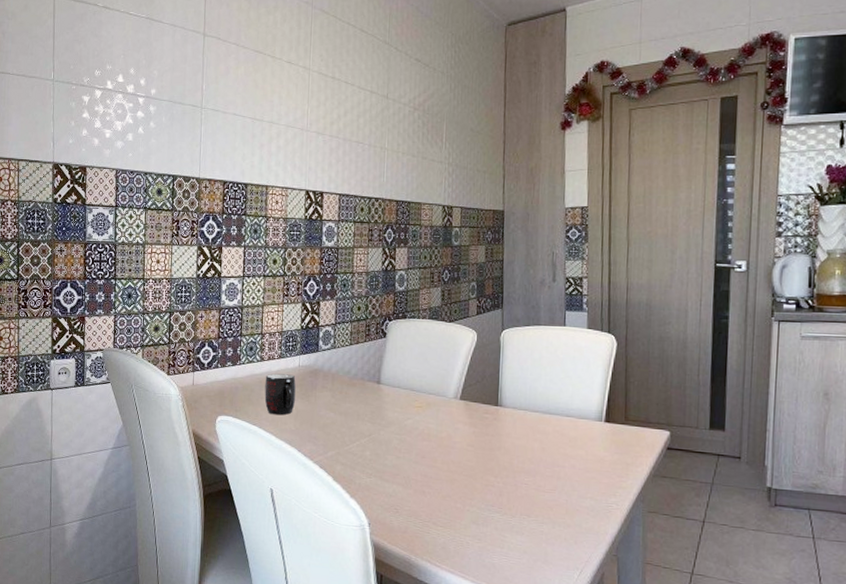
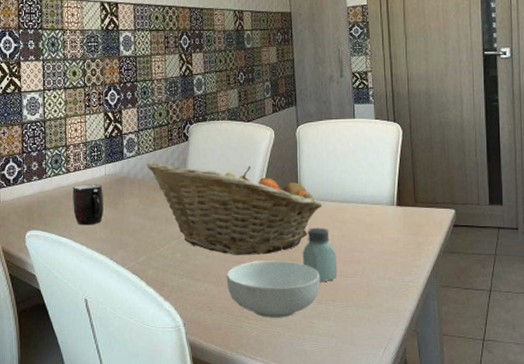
fruit basket: none [341,356,524,461] -> present [146,161,323,255]
cereal bowl: none [415,467,515,528] -> present [226,260,320,318]
saltshaker: none [497,437,535,495] -> present [302,228,338,283]

